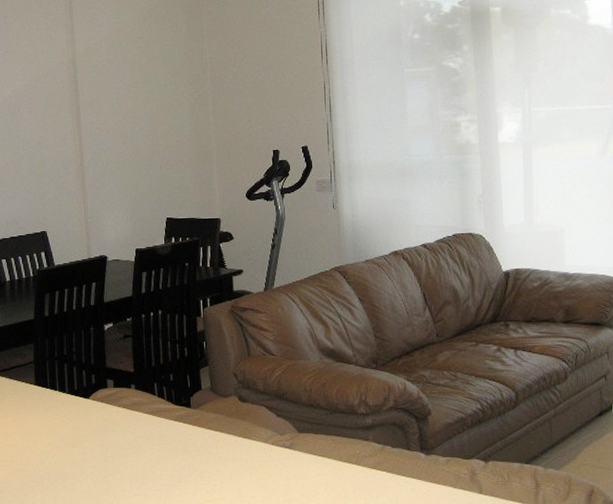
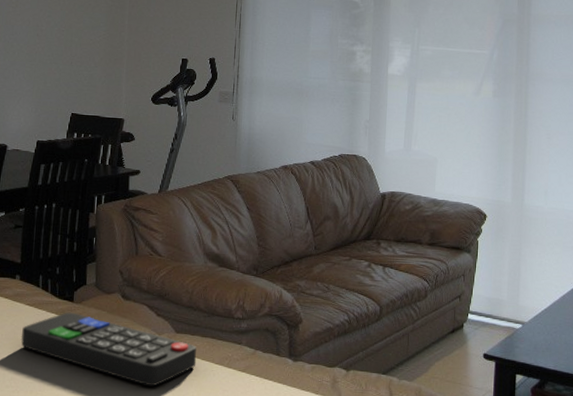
remote control: none [143,418,323,488] -> present [20,312,197,387]

